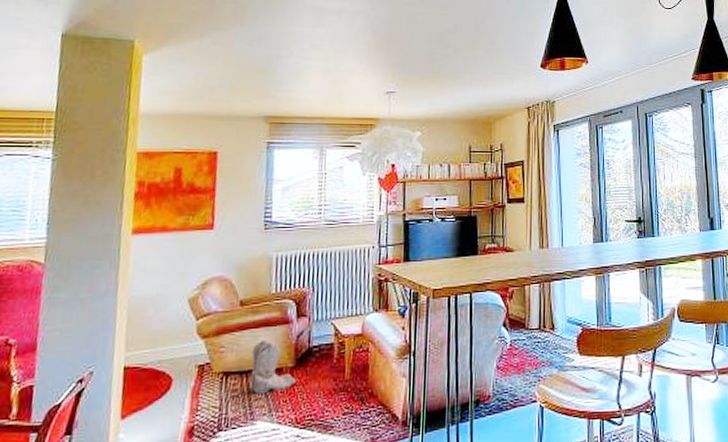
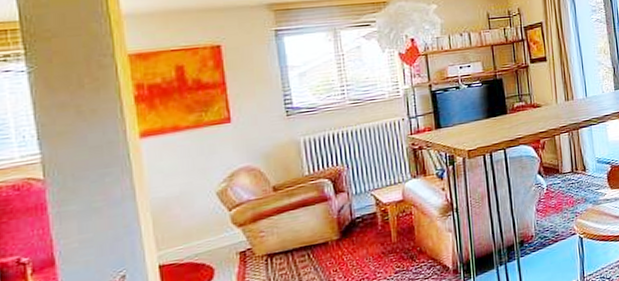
boots: present [249,339,296,394] -> none [294,218,344,269]

